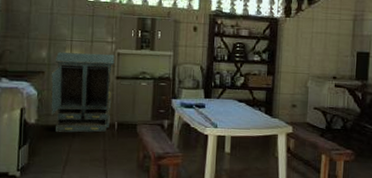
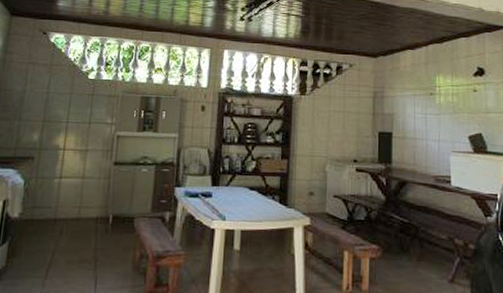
storage cabinet: present [49,52,115,133] -> none [37,135,114,228]

